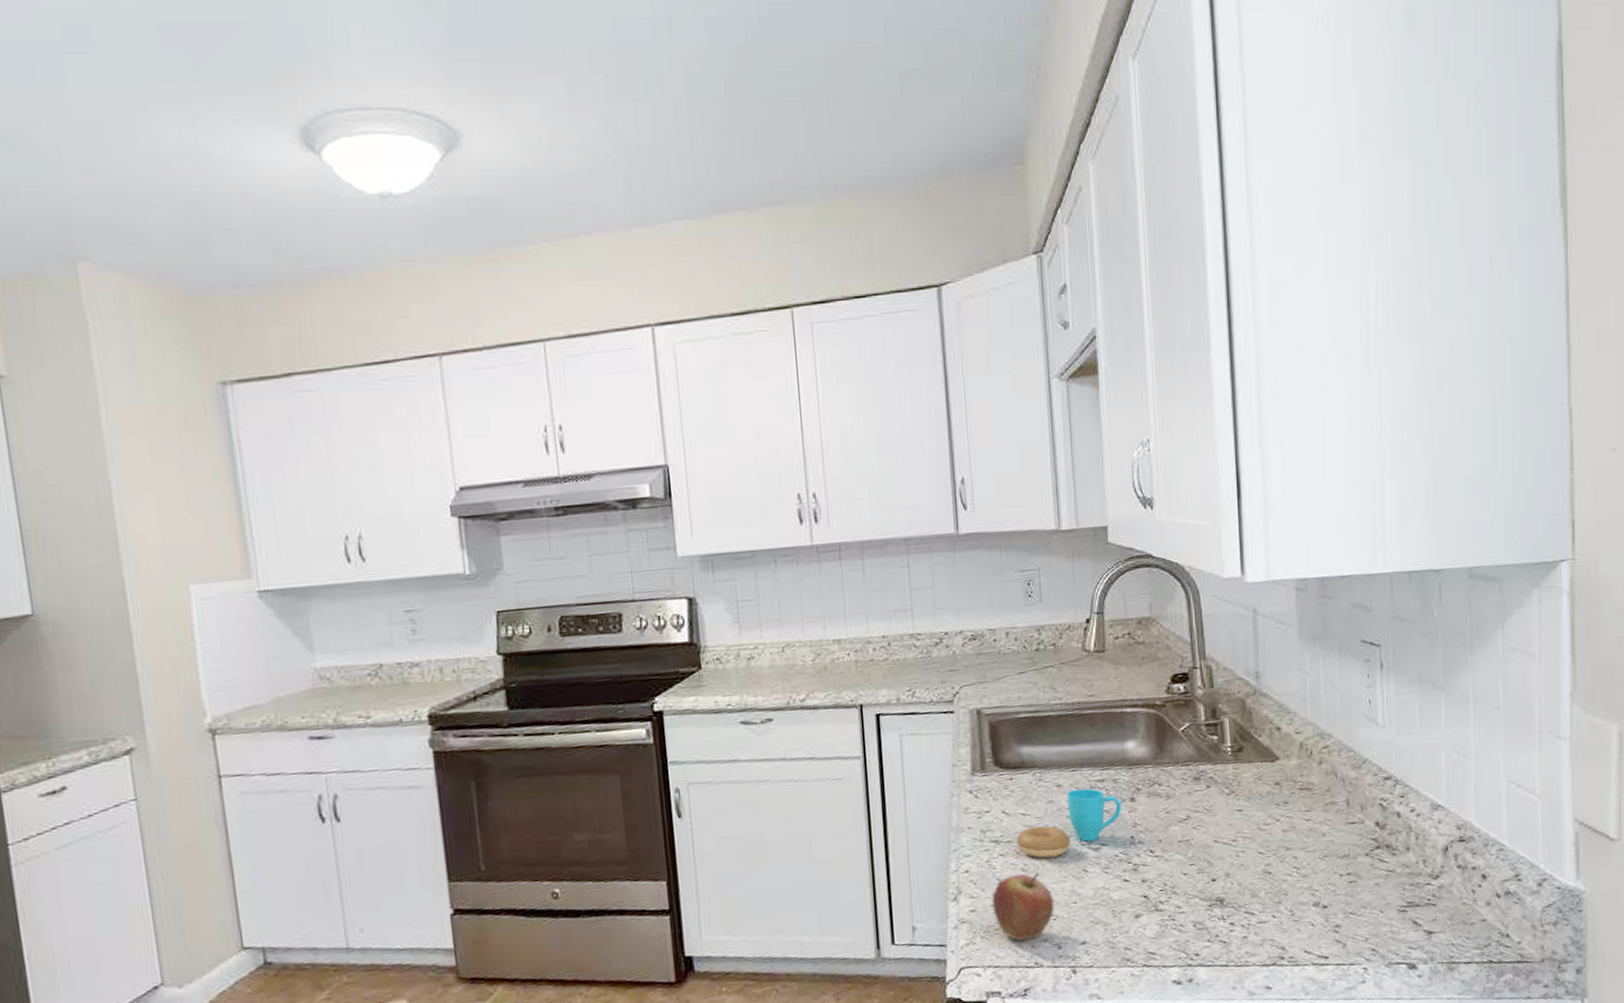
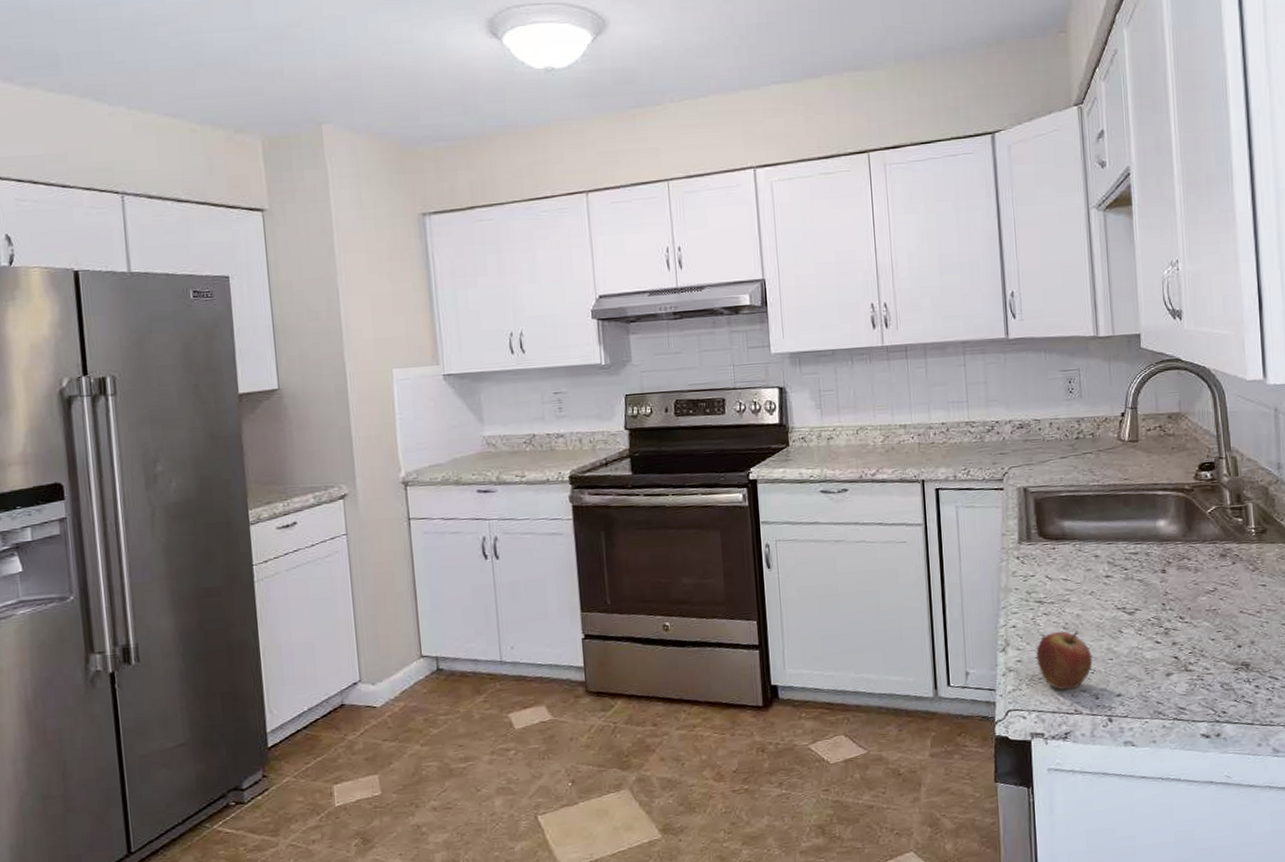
cup: present [1016,788,1122,858] -> none [1058,560,1154,619]

